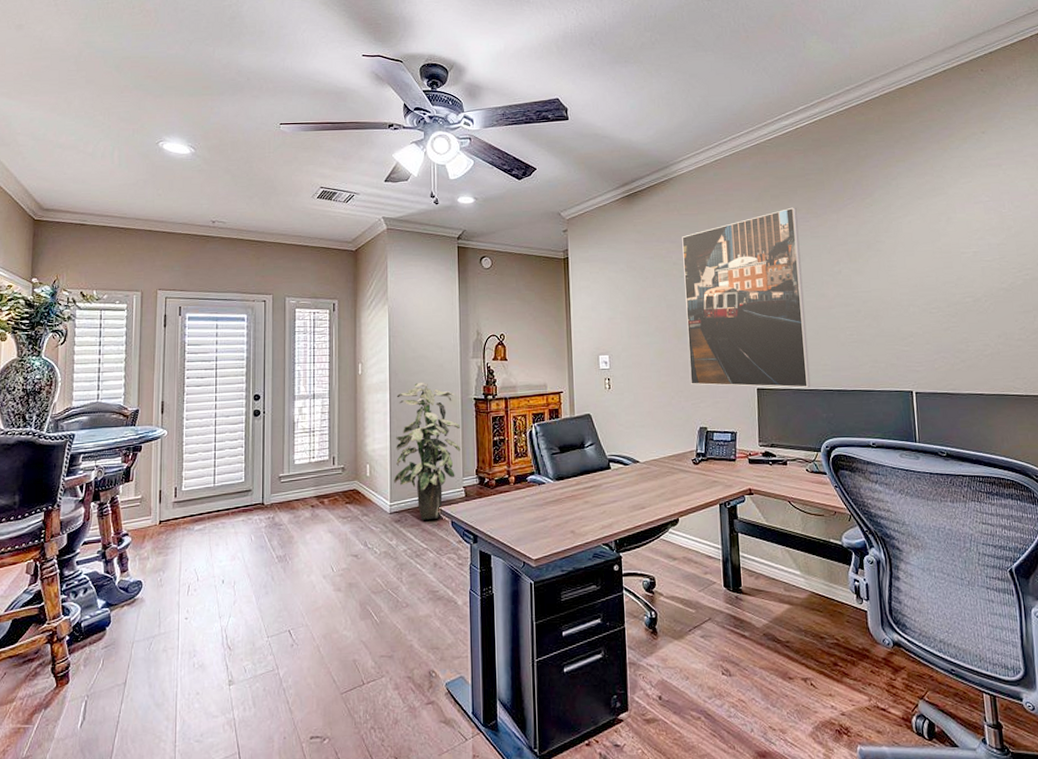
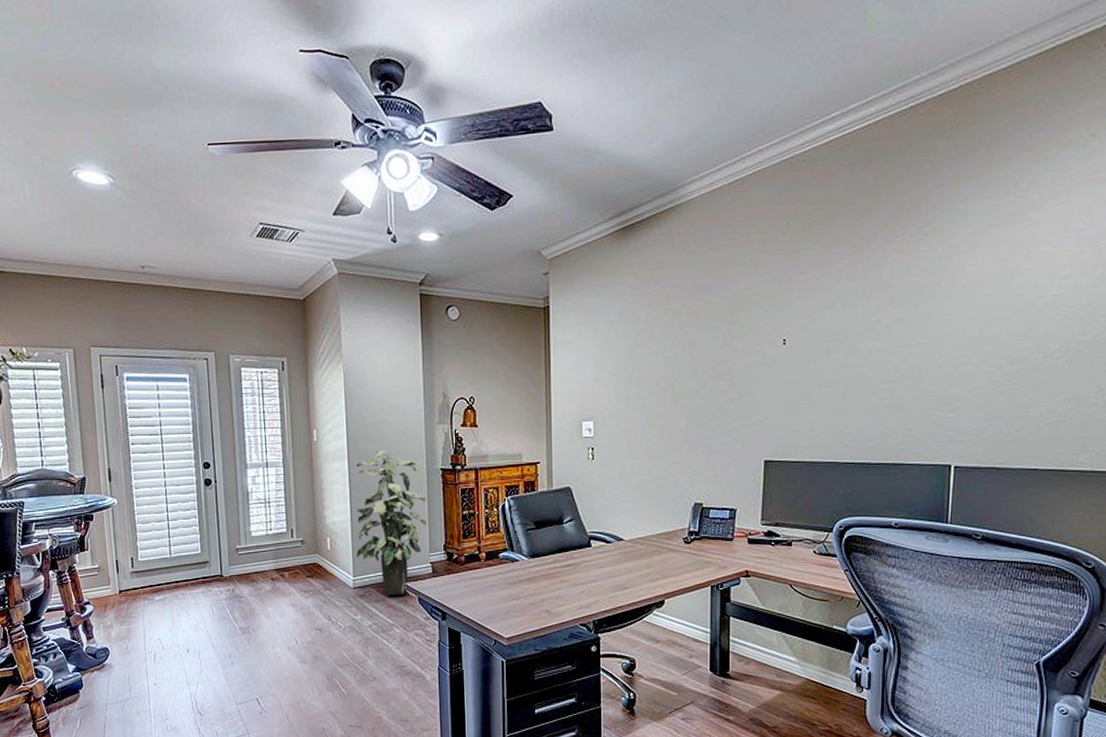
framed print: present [682,207,811,388] -> none [686,240,833,460]

